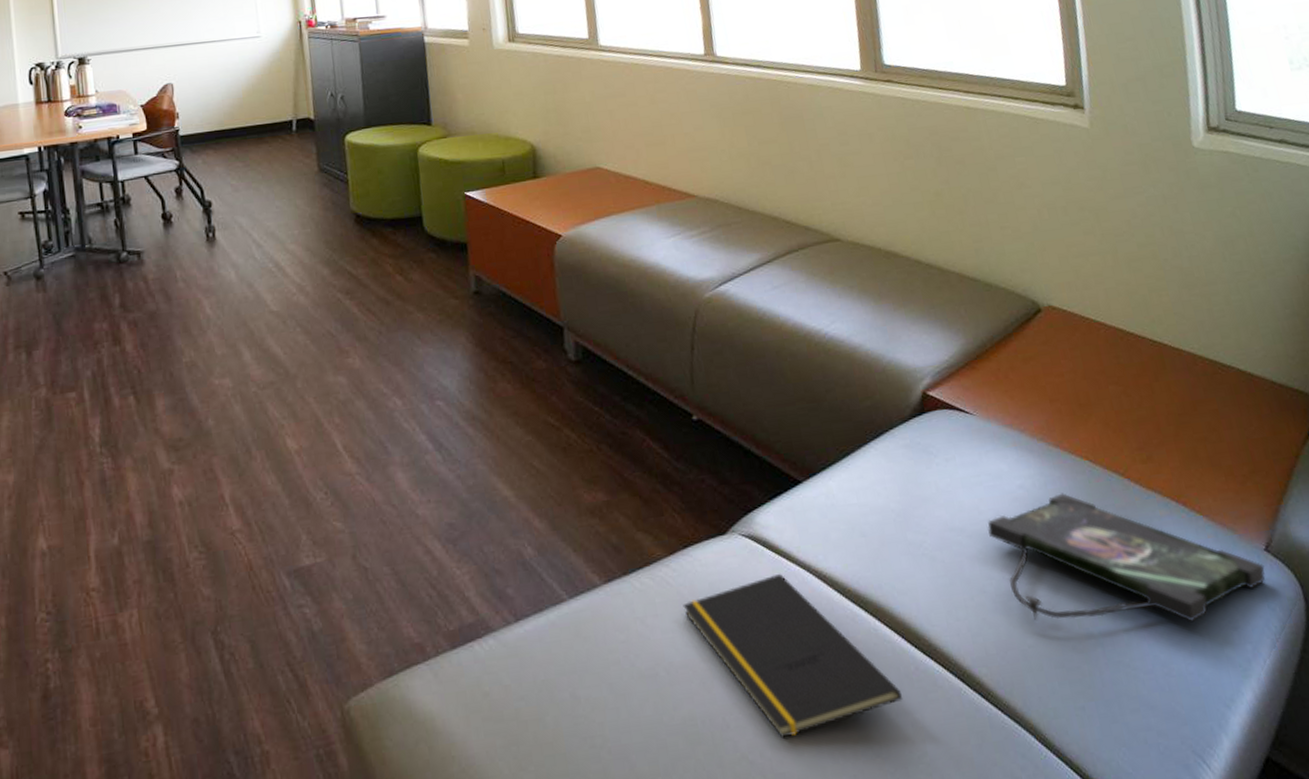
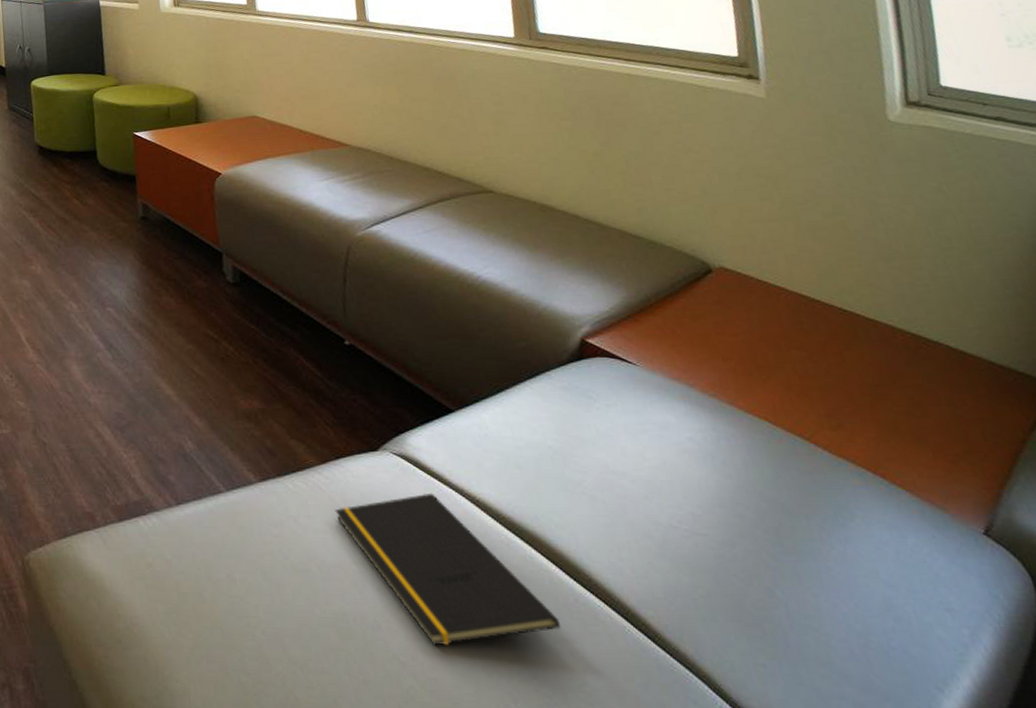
photo frame: present [988,493,1265,622] -> none [653,450,985,597]

